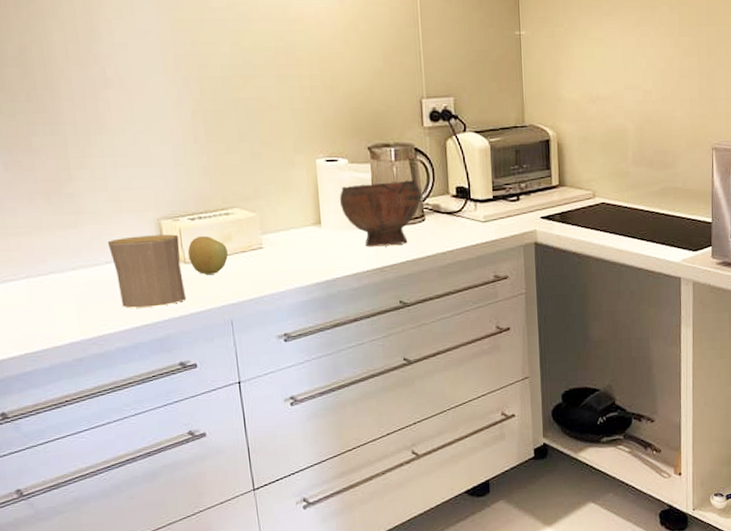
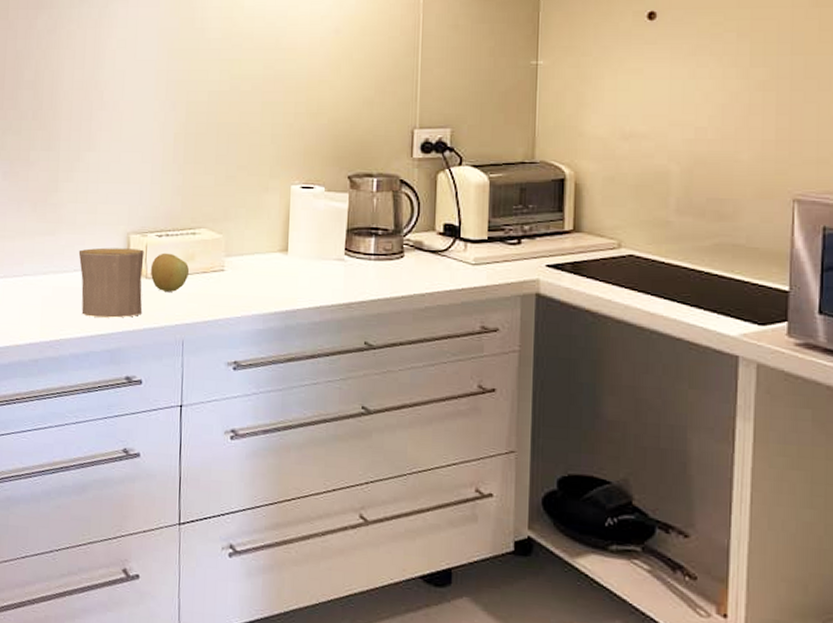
bowl: present [340,180,421,247] -> none [311,212,401,282]

